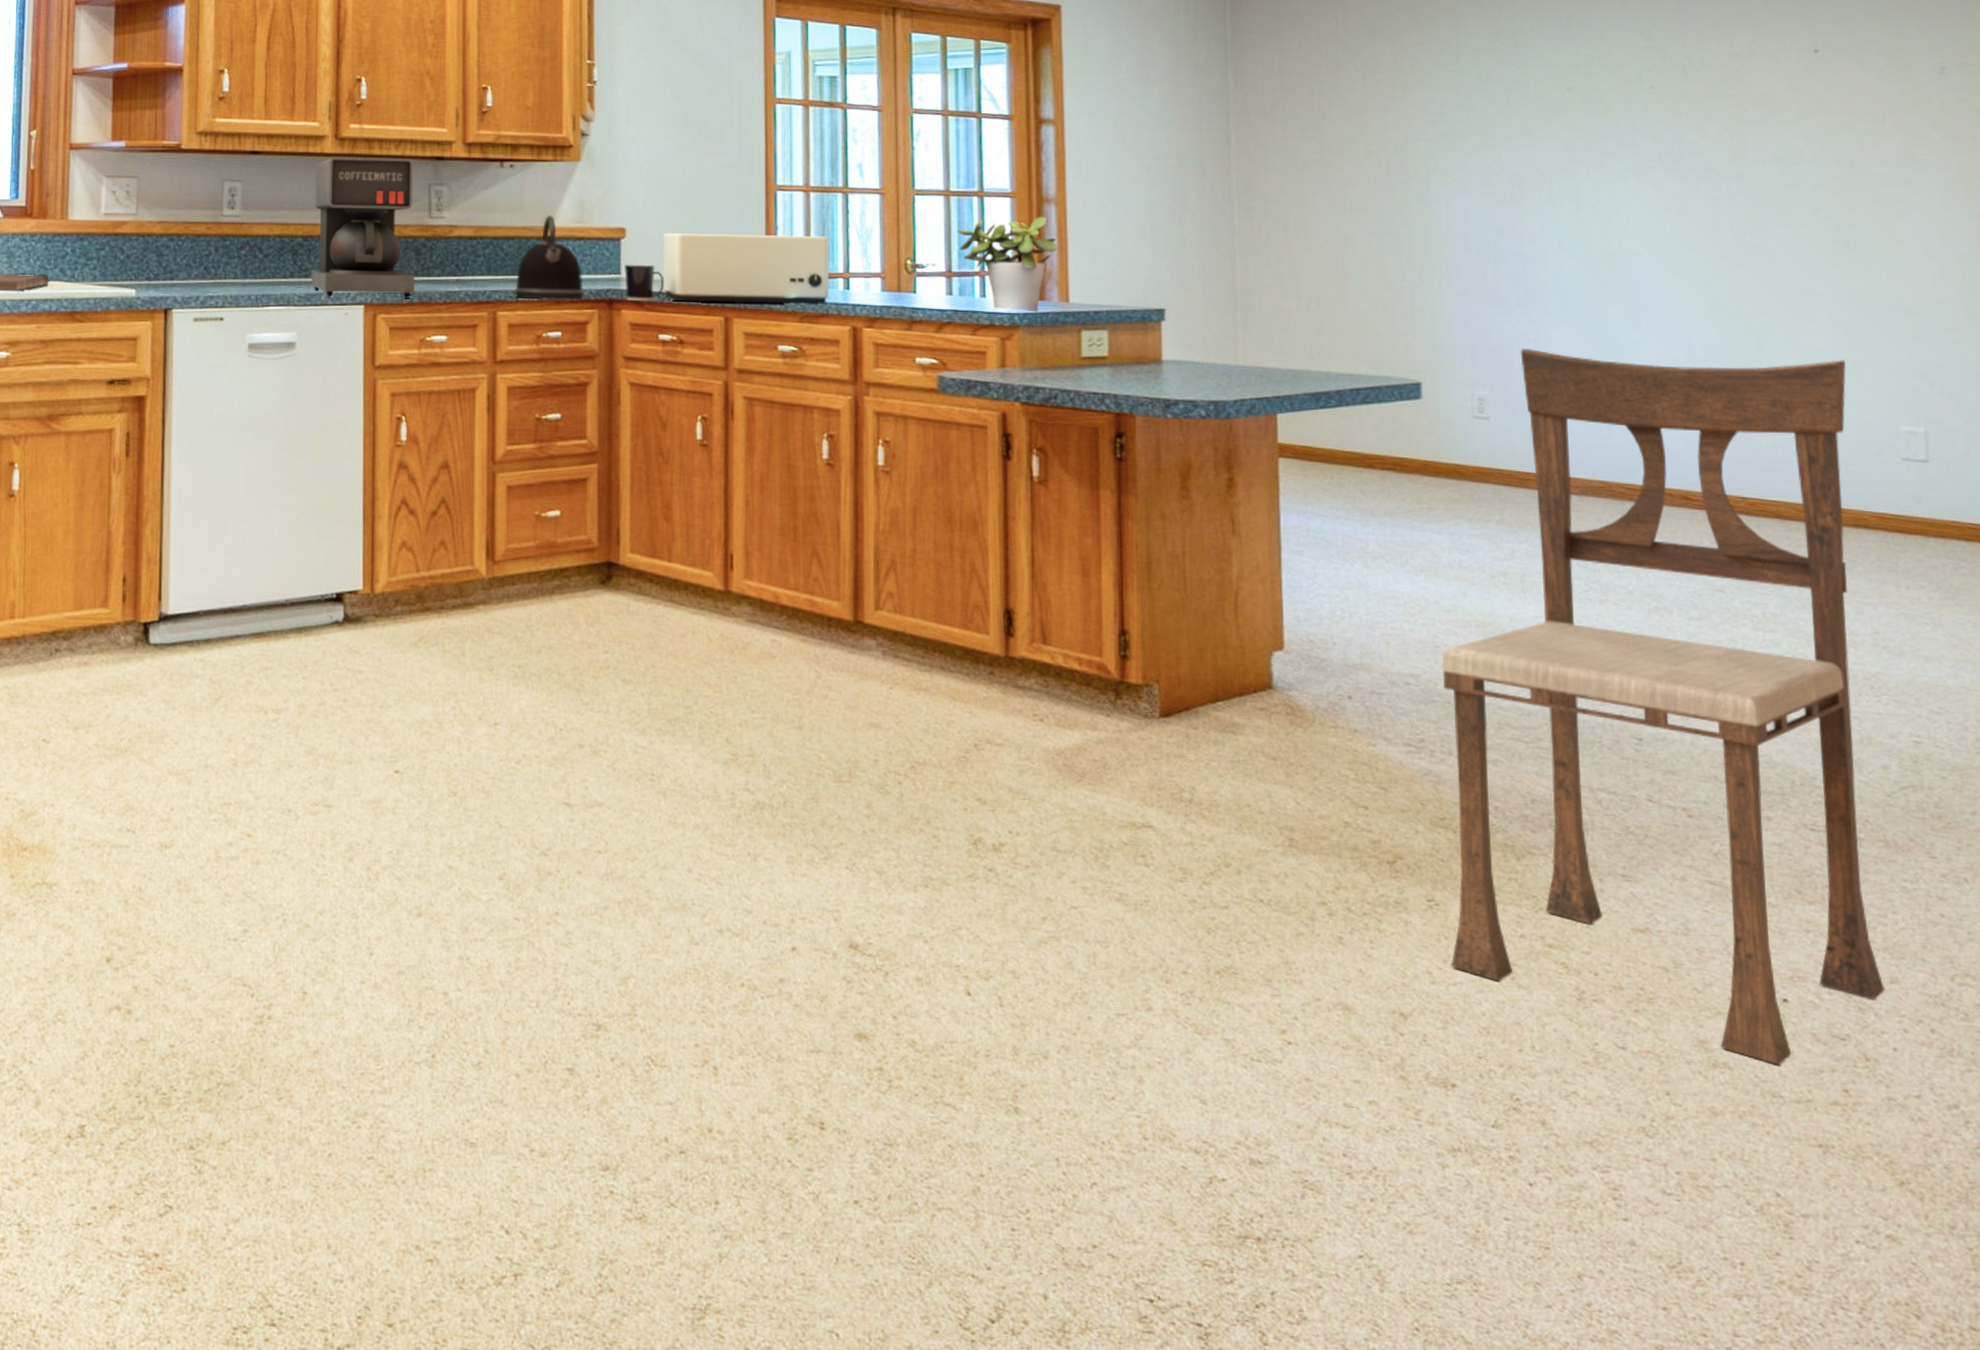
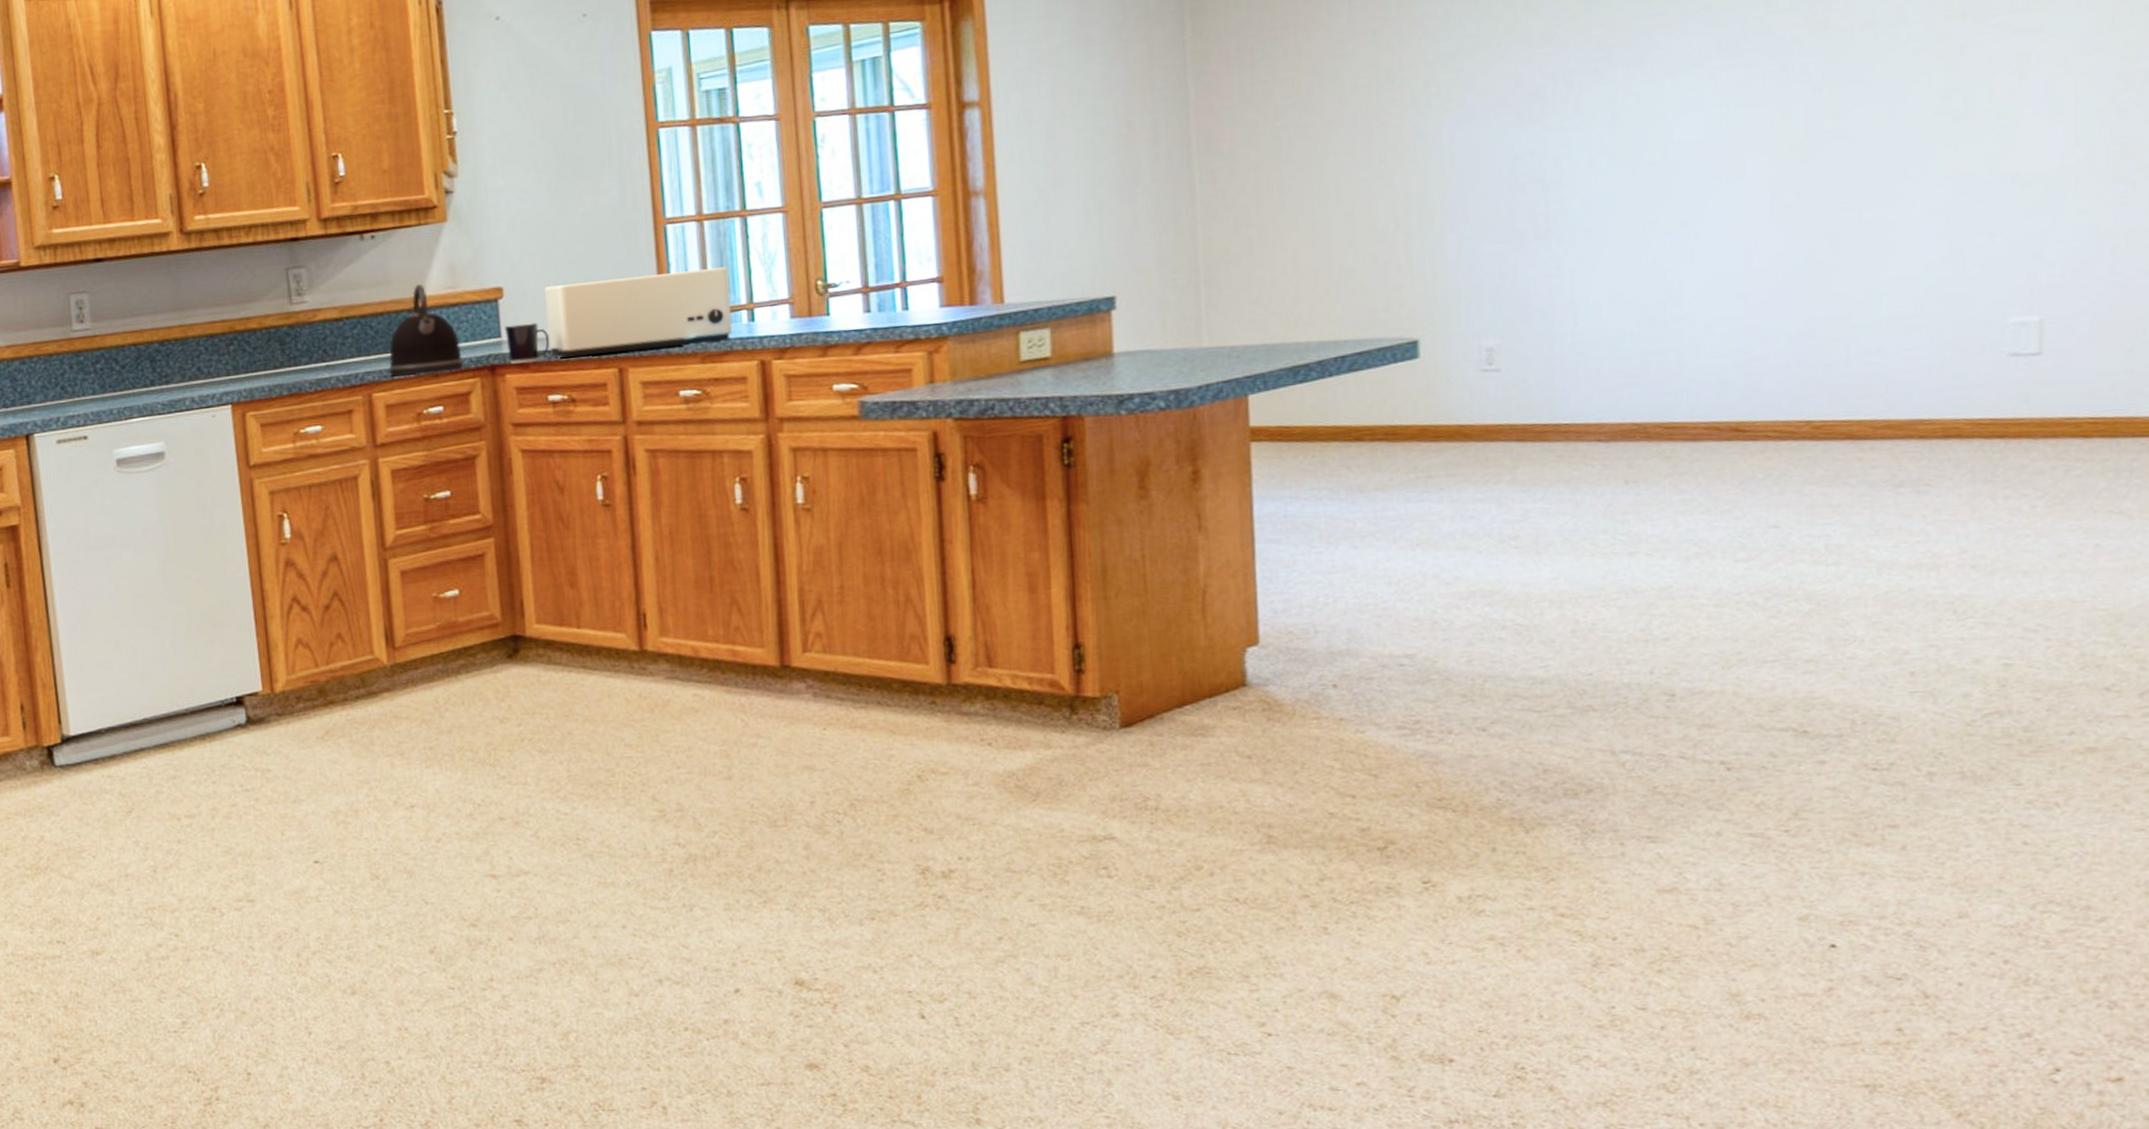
coffee maker: present [311,157,415,298] -> none [164,244,283,401]
potted plant: present [957,216,1059,312] -> none [873,212,990,323]
dining chair: present [1441,349,1885,1065] -> none [1440,250,1951,1011]

